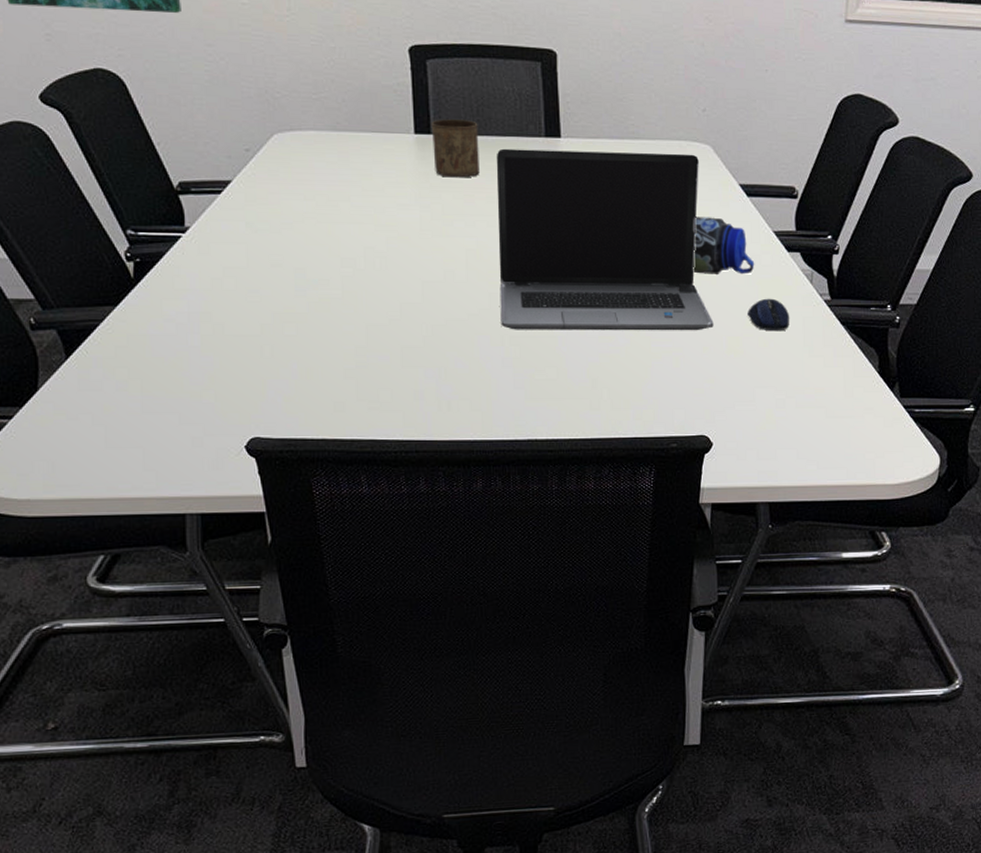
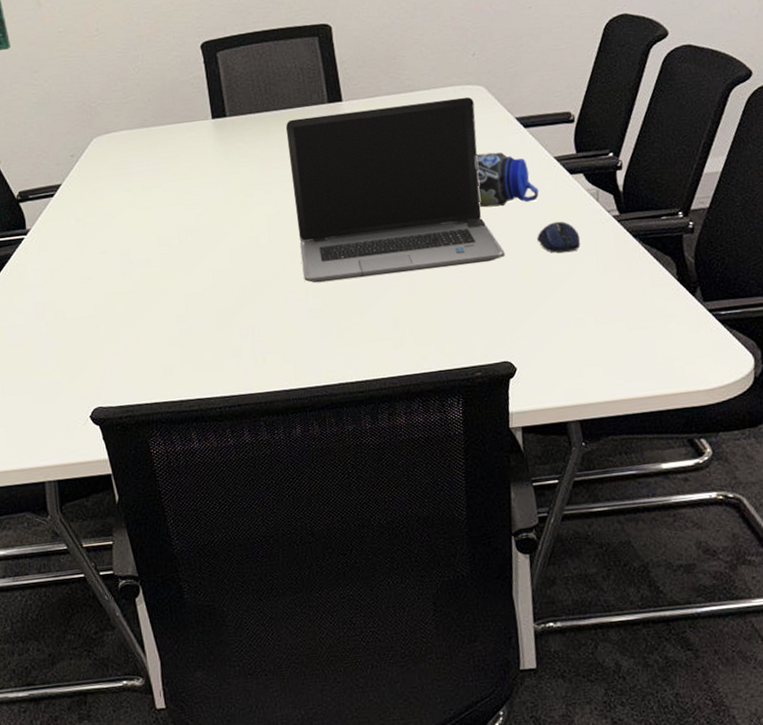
cup: present [431,119,480,178] -> none [225,99,272,153]

